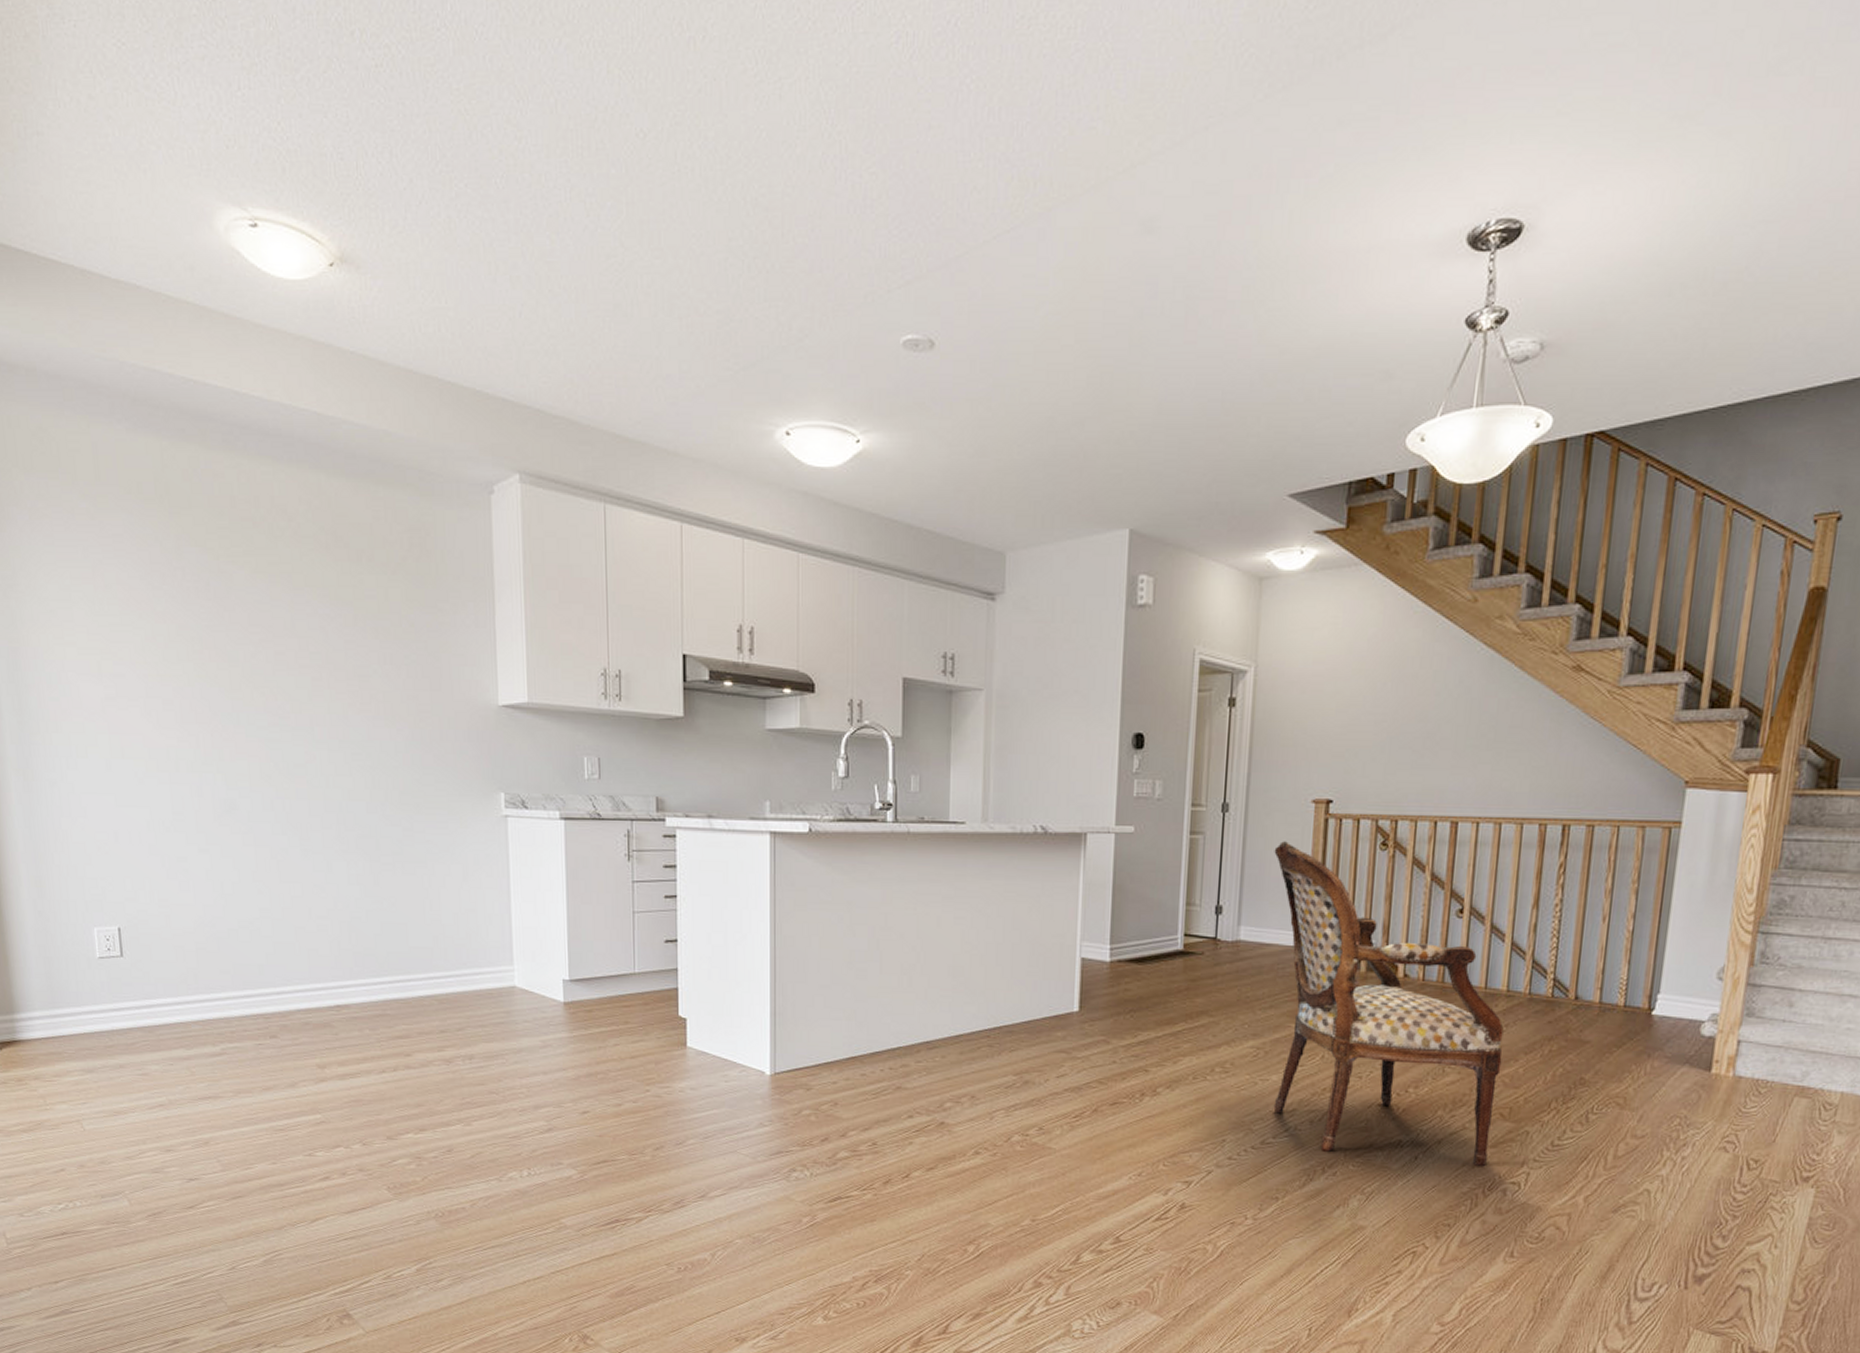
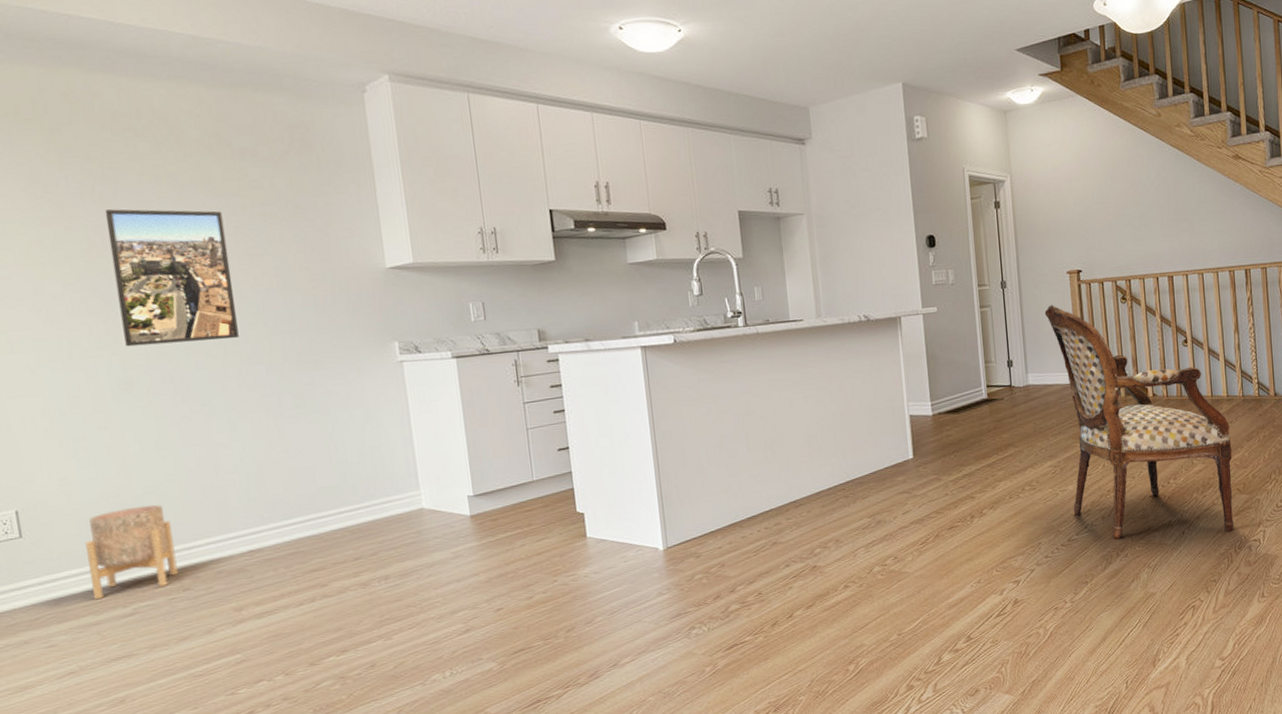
planter: none [180,940,266,1034] -> present [84,504,178,600]
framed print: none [218,609,342,769] -> present [104,209,239,347]

